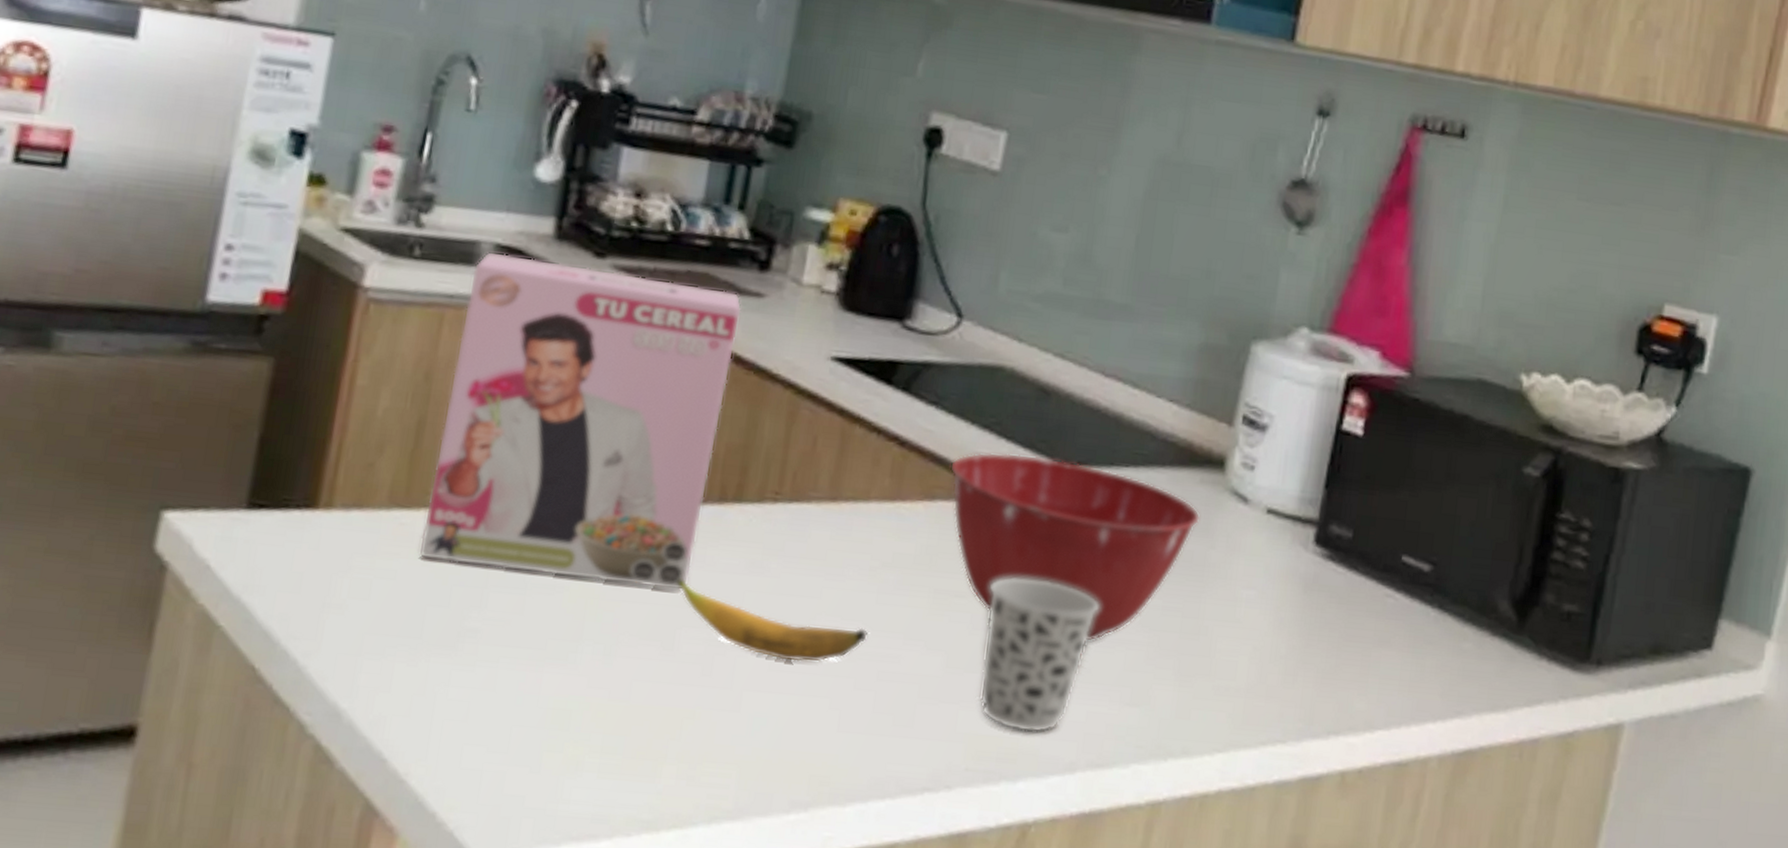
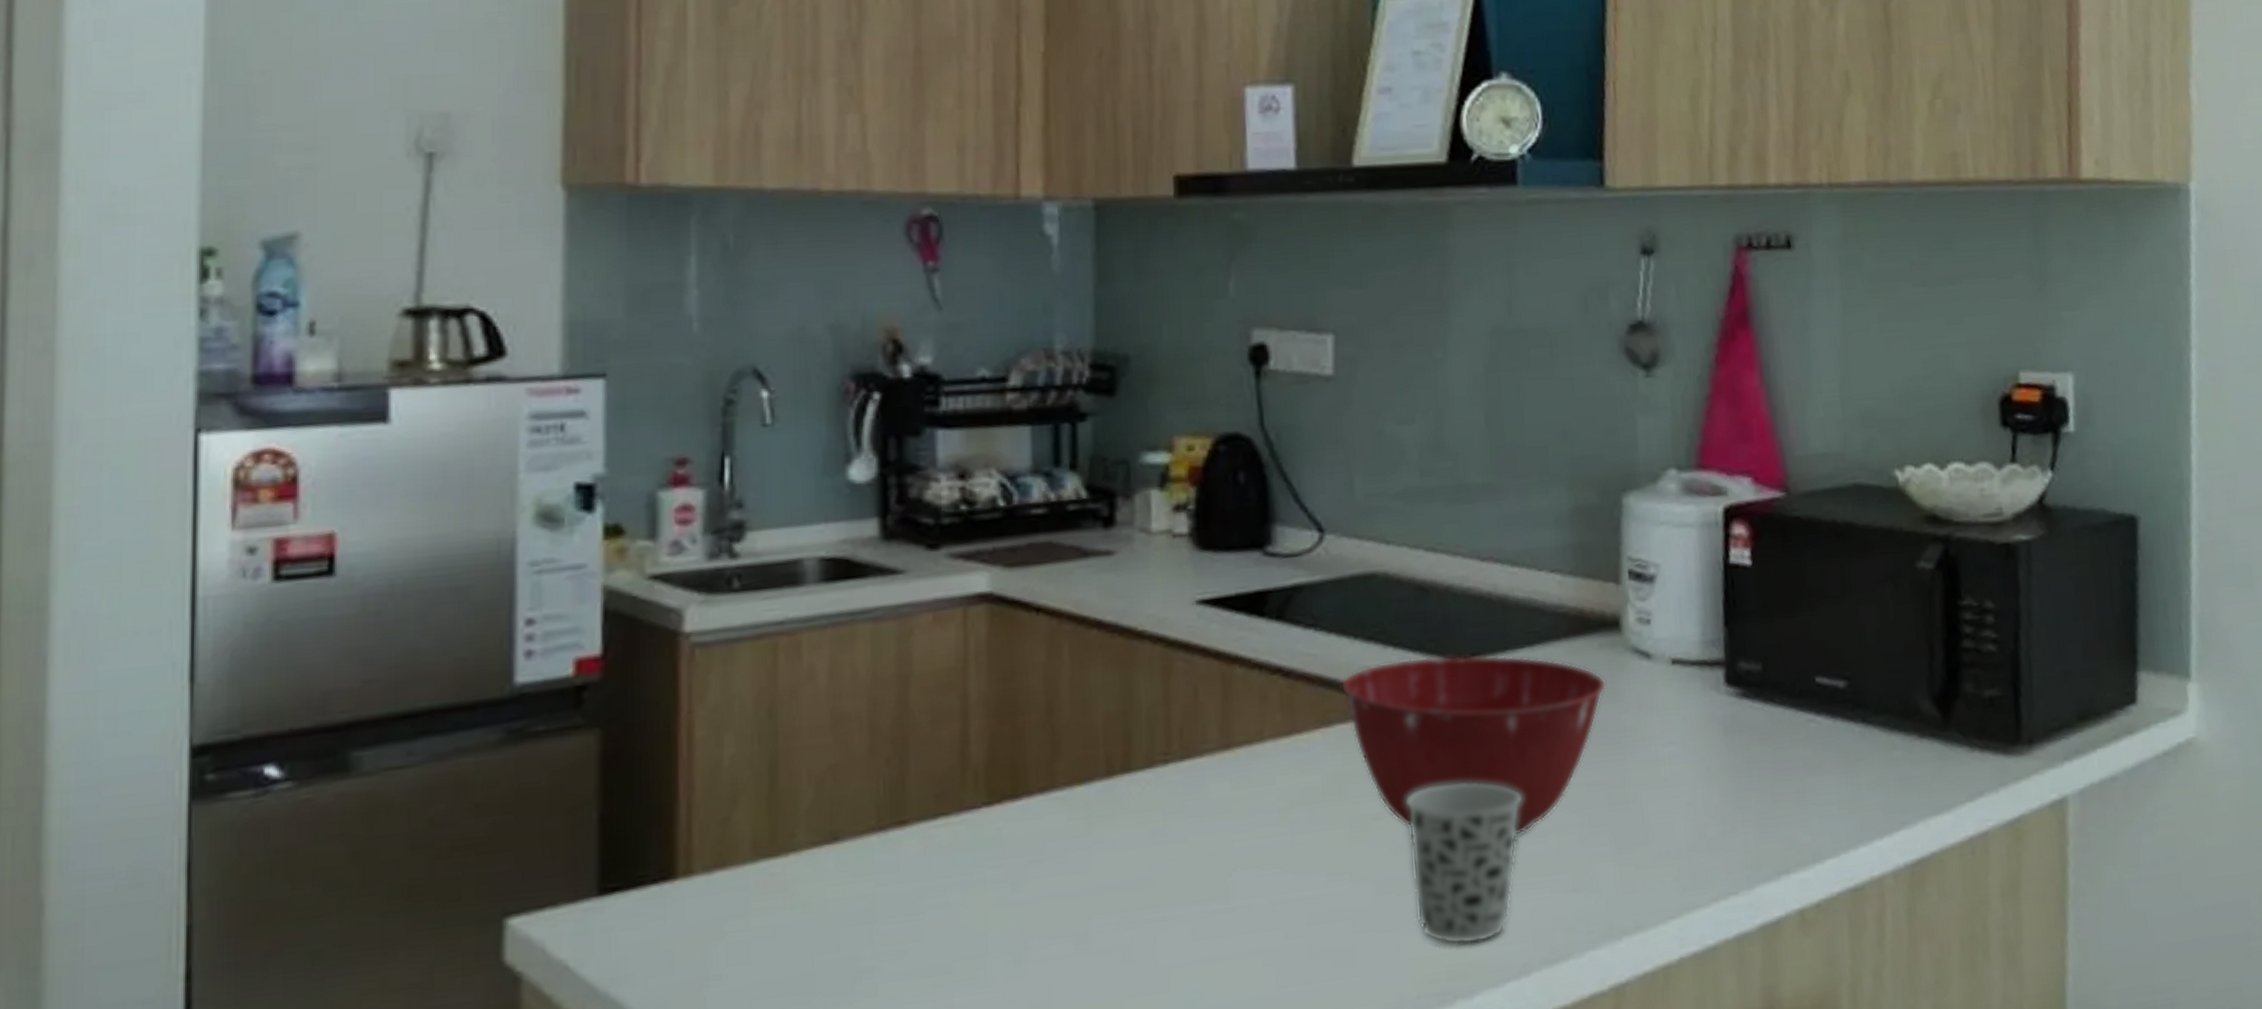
cereal box: present [418,251,742,591] -> none [794,555,1094,907]
banana: present [676,579,868,662] -> none [1077,865,1289,927]

